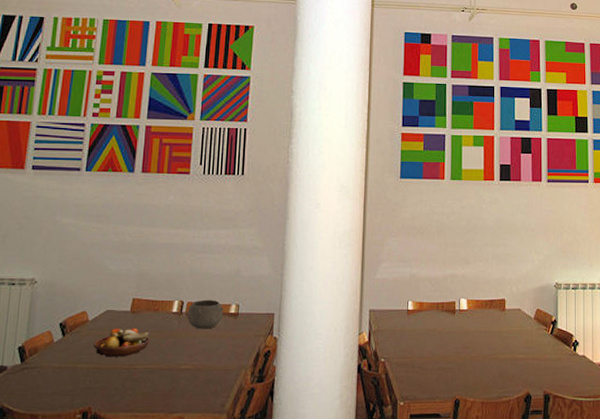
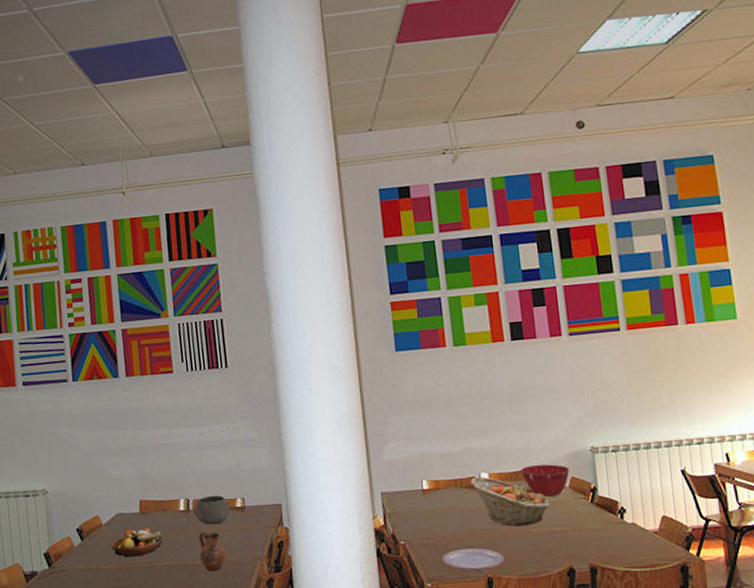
pitcher: none [184,336,212,377] -> present [198,531,227,571]
plate: none [417,370,472,392] -> present [442,548,505,571]
fruit basket: none [451,302,516,351] -> present [470,476,550,526]
mixing bowl: none [495,295,536,326] -> present [521,464,570,497]

